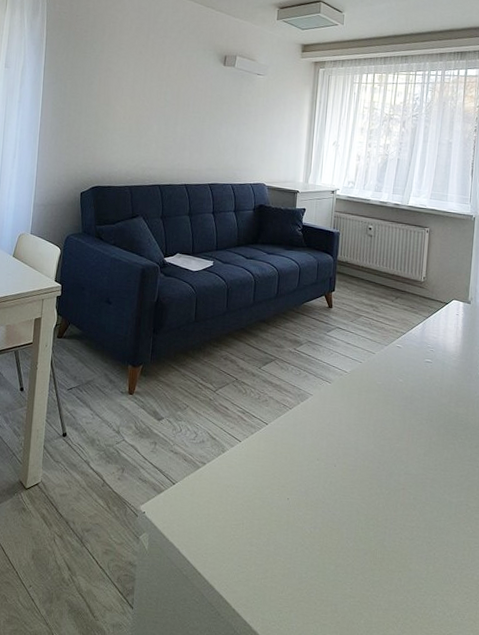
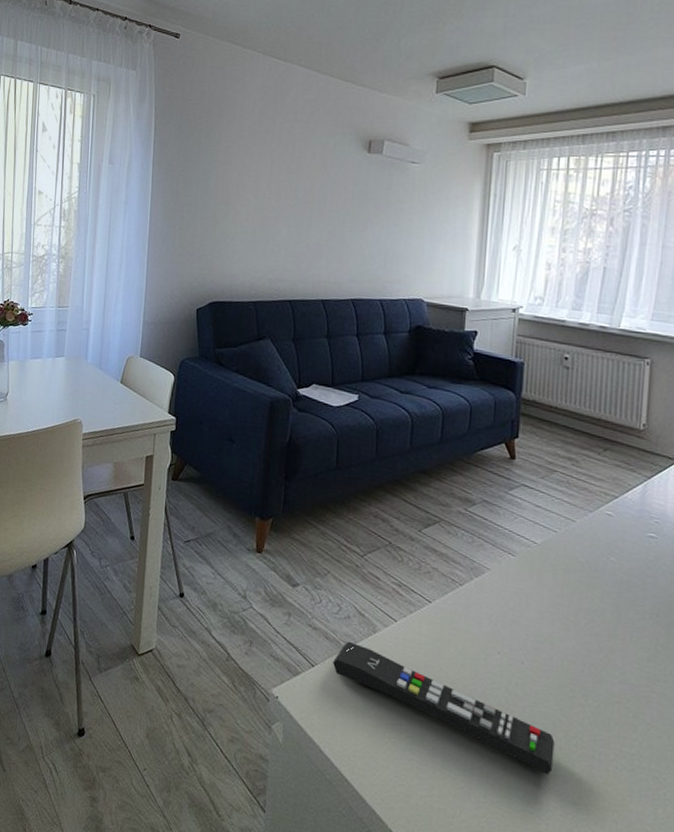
remote control: none [190,461,358,550] -> present [333,641,555,775]

